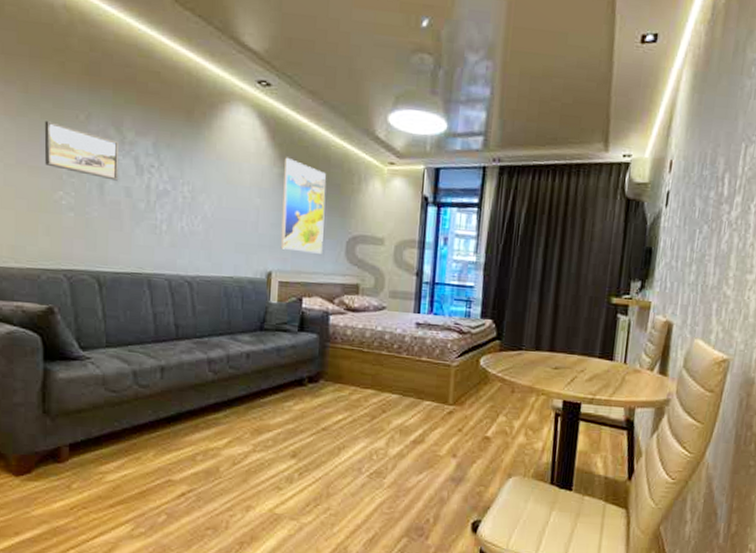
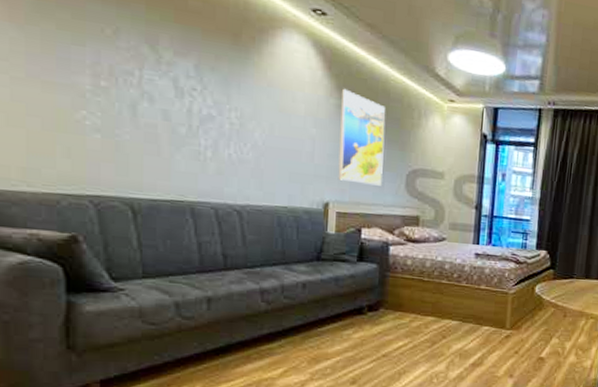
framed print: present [44,121,119,181] -> none [61,32,155,103]

